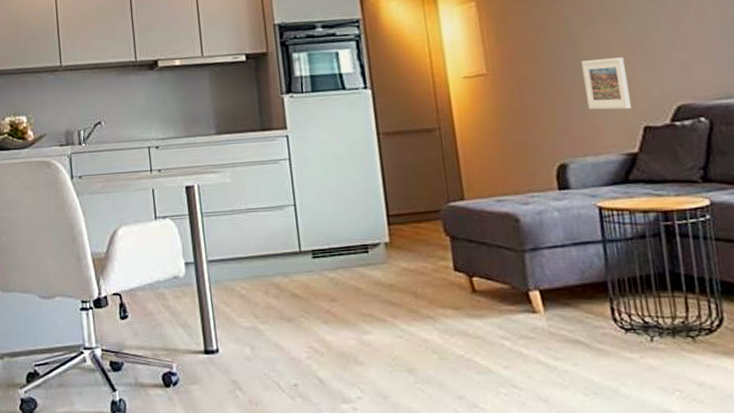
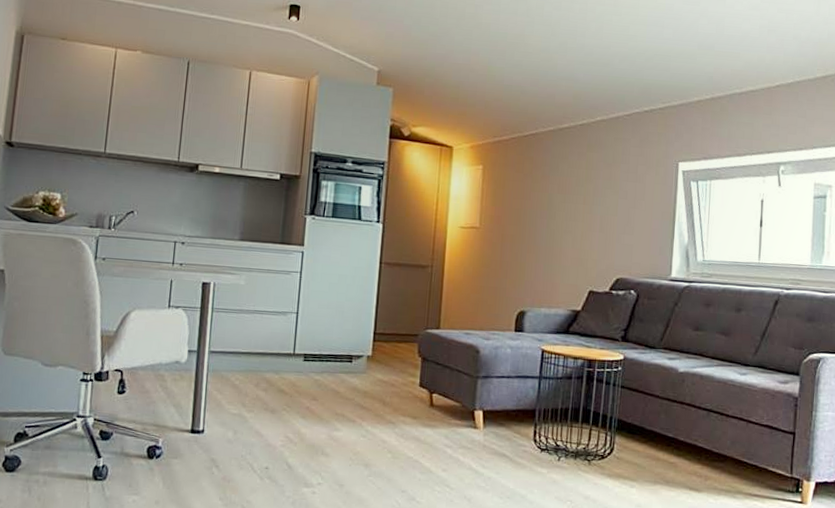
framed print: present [581,57,631,110] -> none [551,230,586,275]

